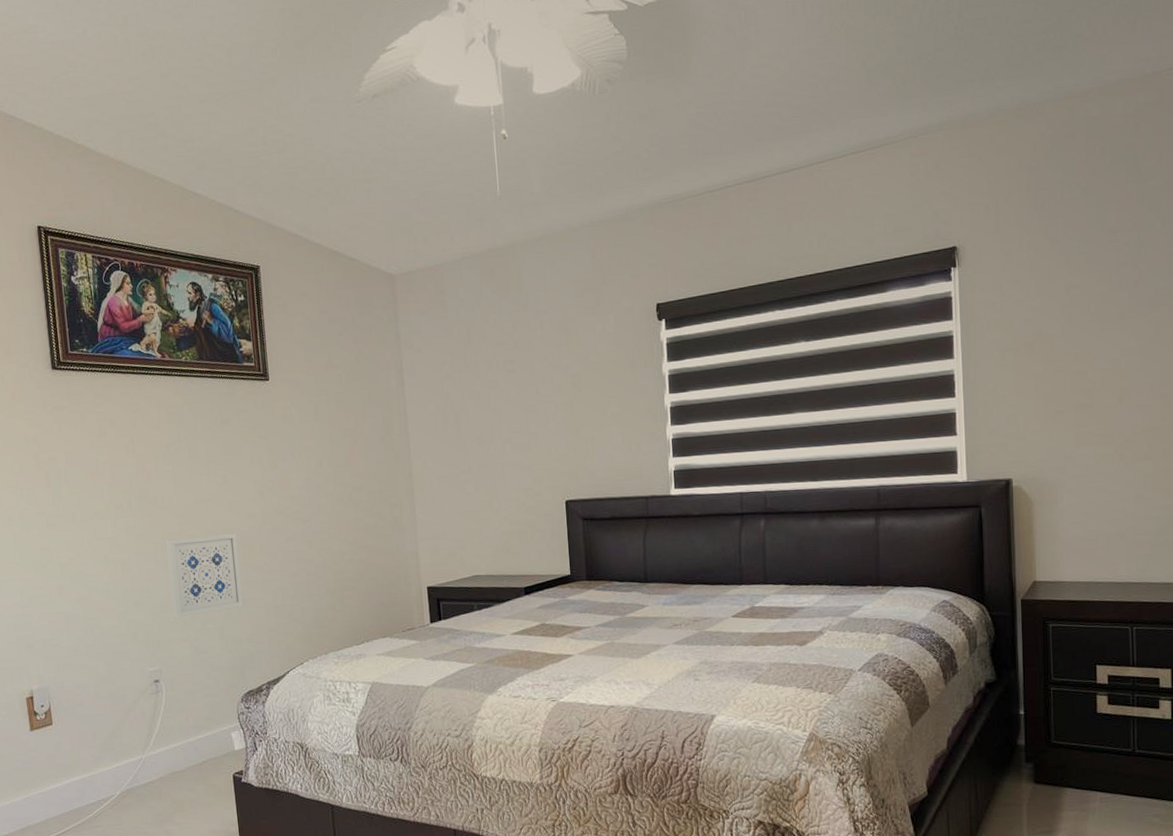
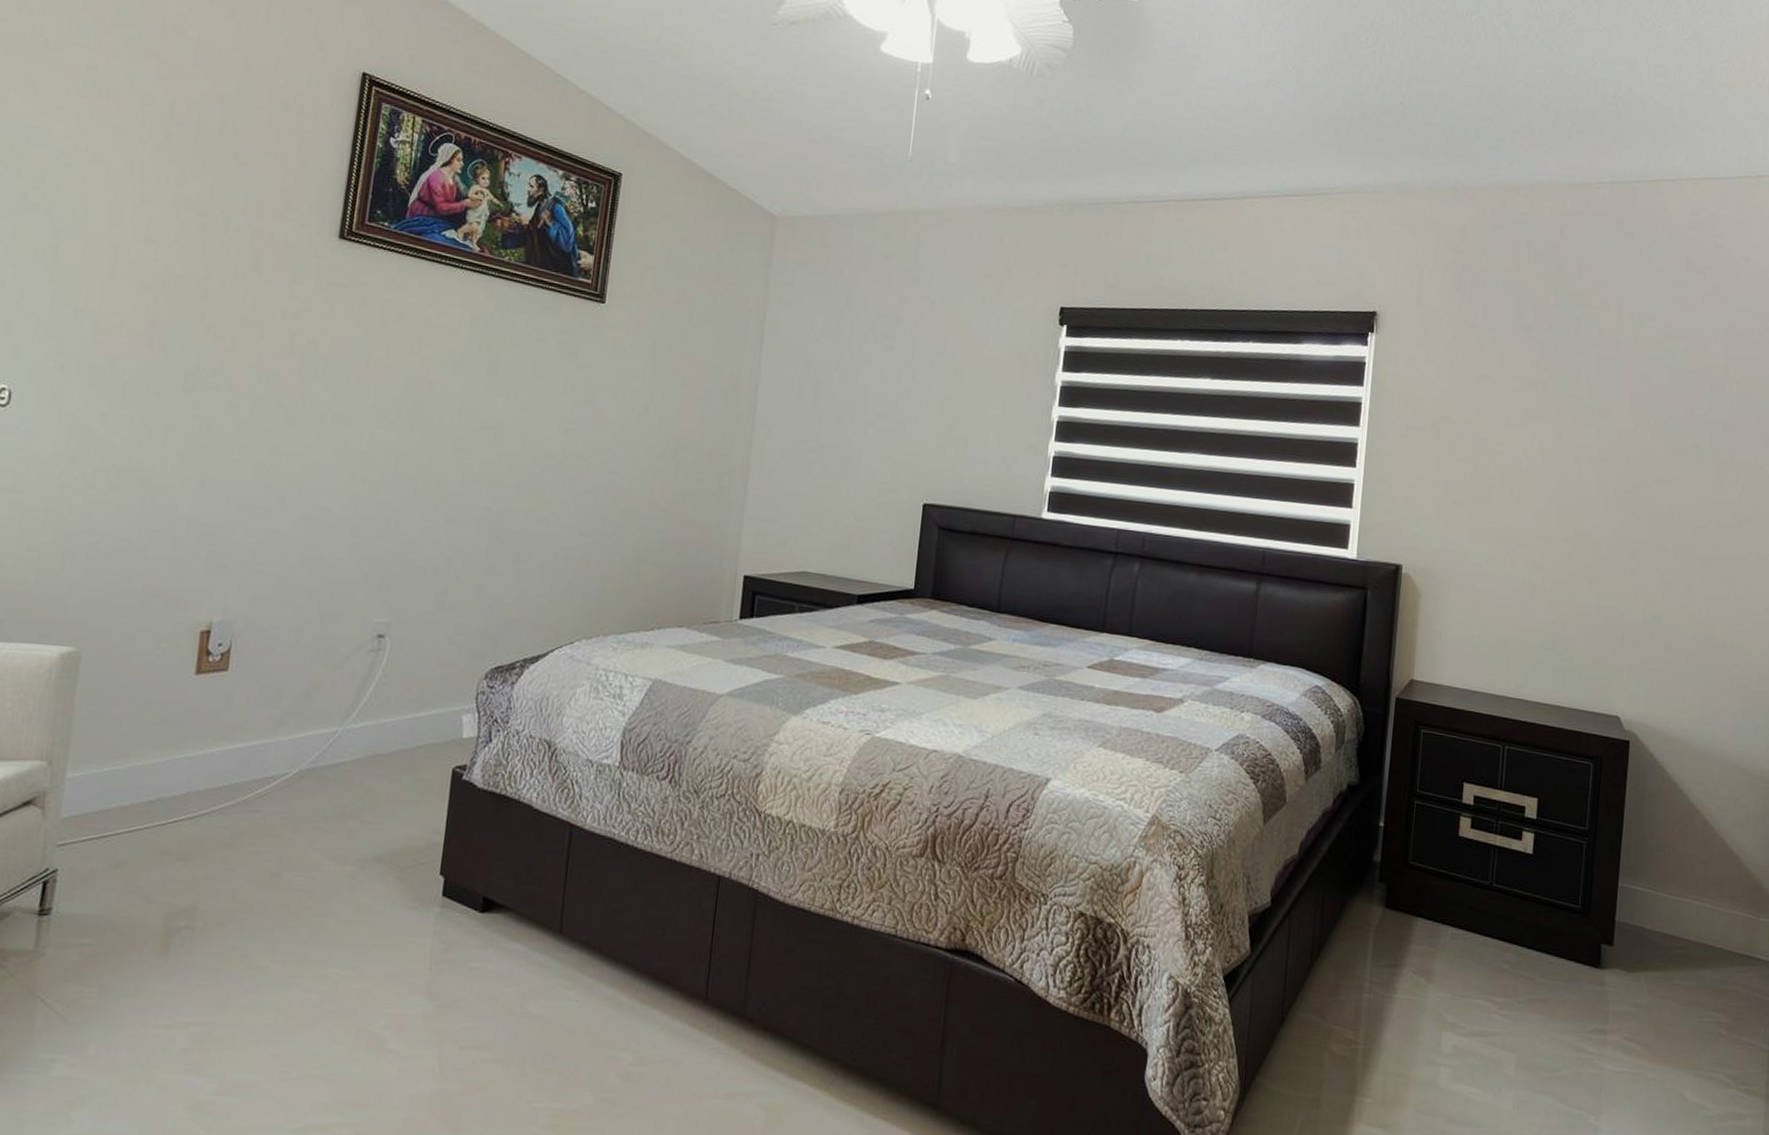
wall art: present [166,533,243,618] -> none [422,465,525,563]

